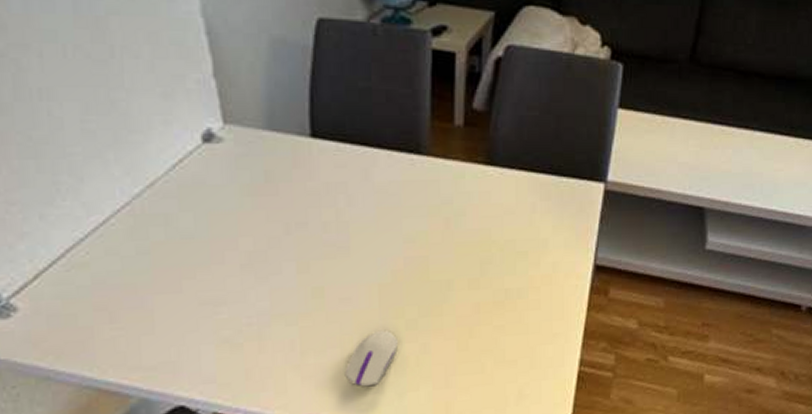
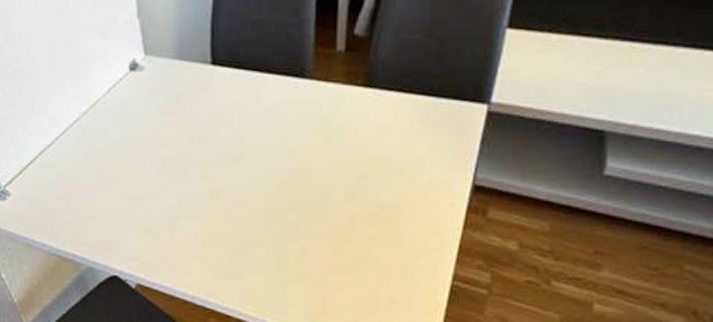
computer mouse: present [344,331,398,387] -> none [236,232,281,277]

